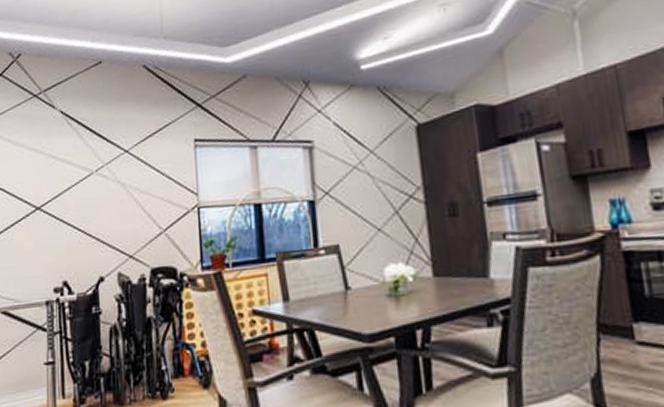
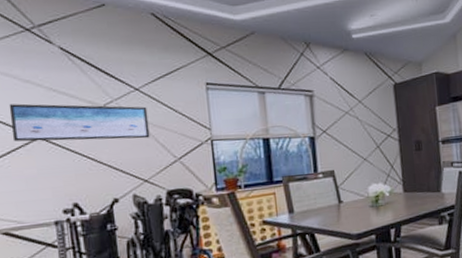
wall art: none [15,170,137,213] -> present [8,103,150,142]

